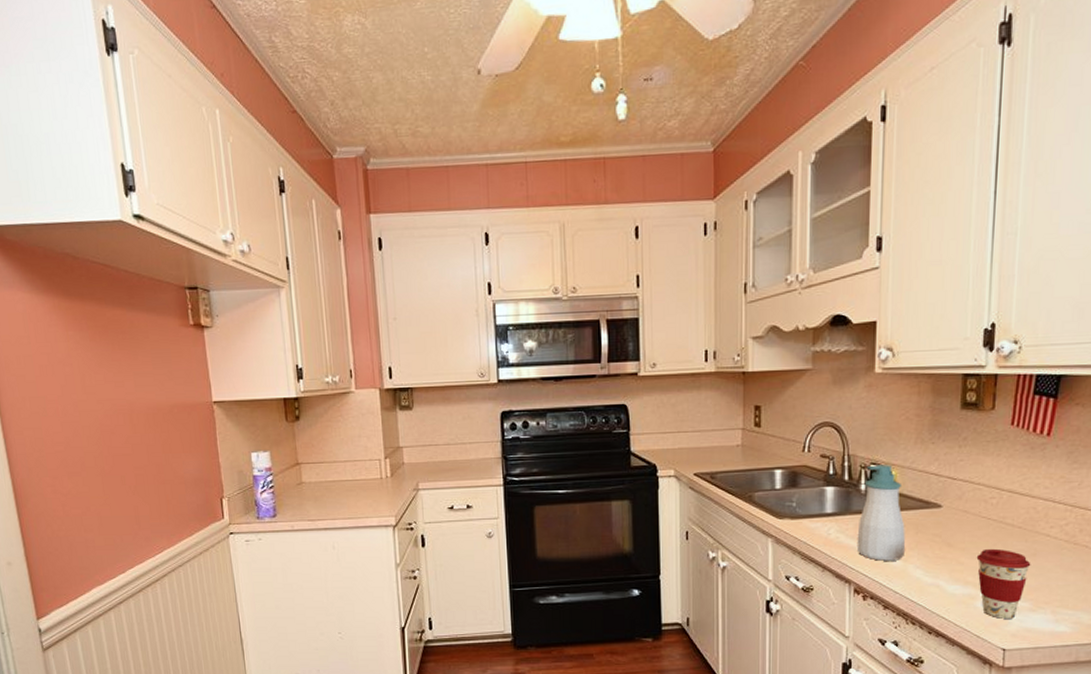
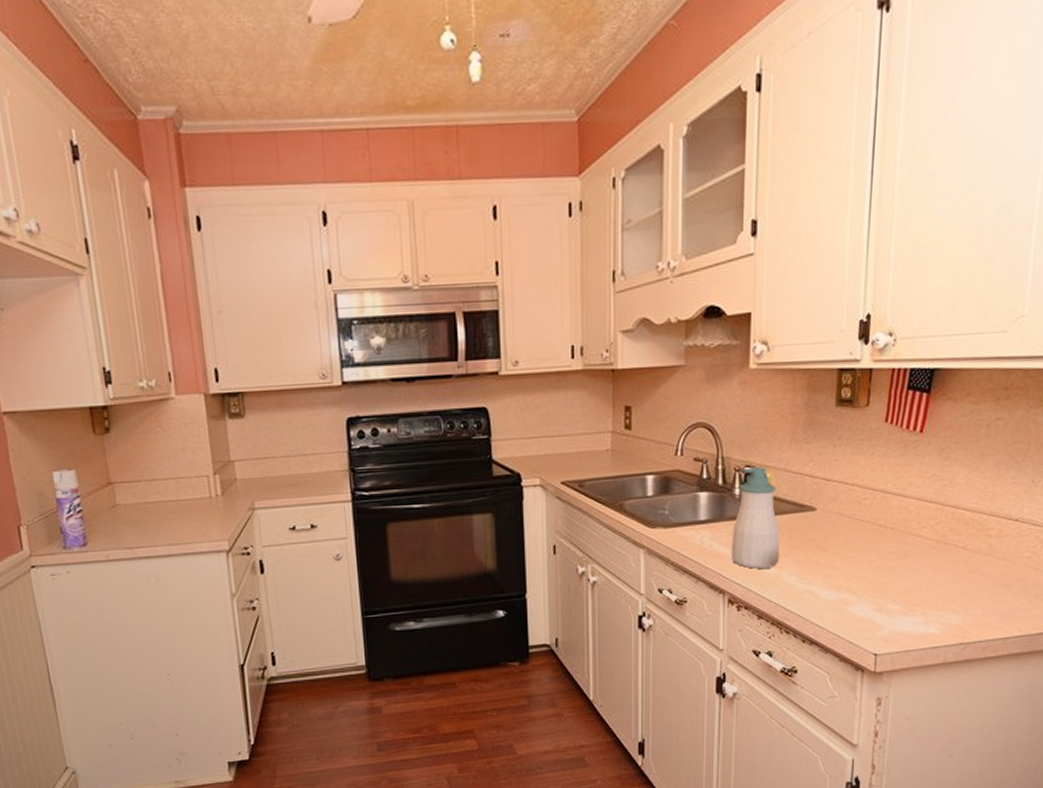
coffee cup: present [976,548,1031,619] -> none [850,551,903,623]

